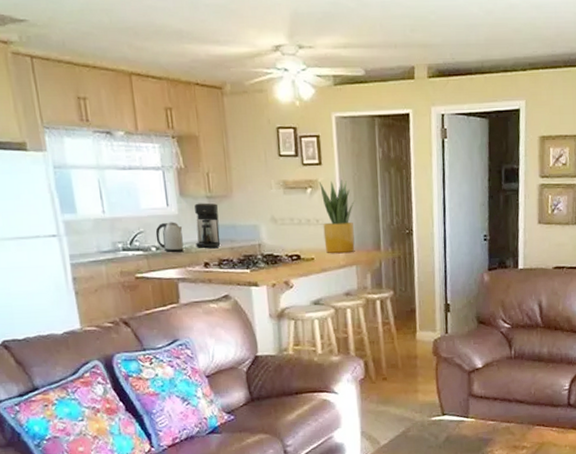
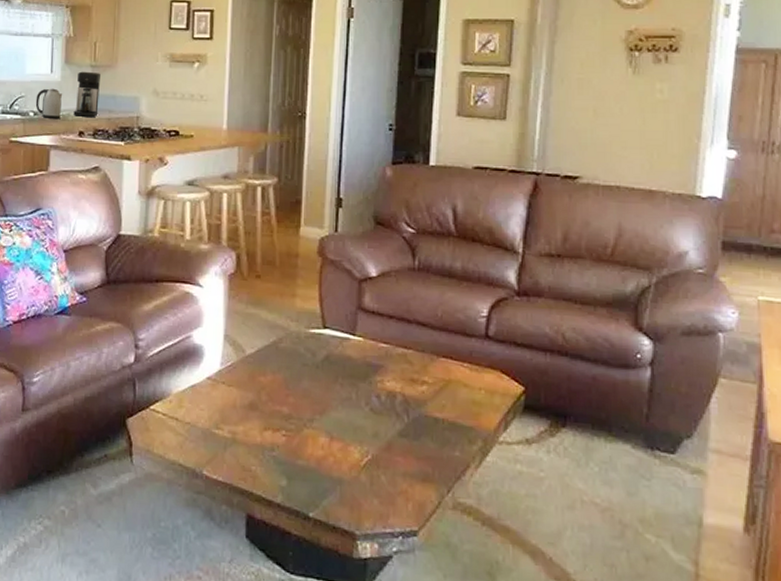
planter: present [318,180,355,254] -> none [206,56,245,133]

